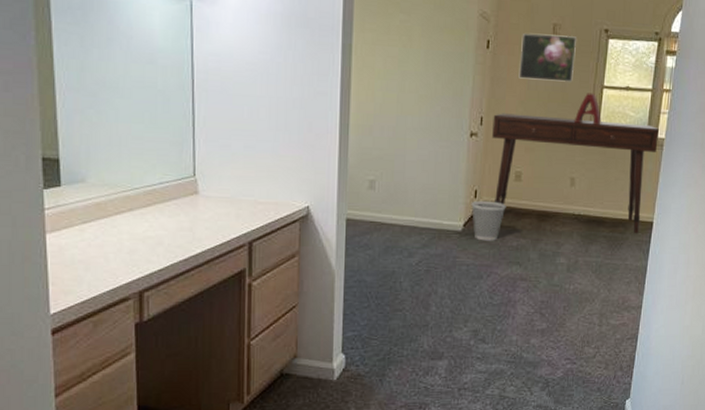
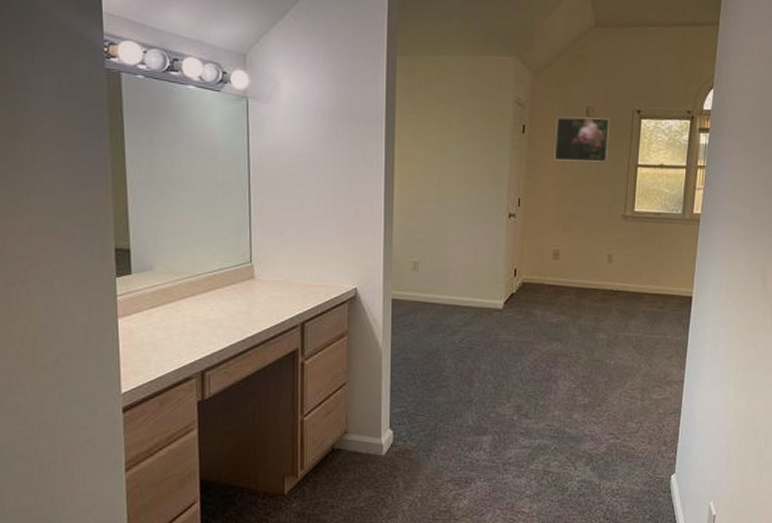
wastebasket: present [471,200,506,241] -> none [511,279,546,318]
desk: present [492,113,660,234] -> none [530,194,696,309]
letter holder: present [574,93,601,124] -> none [609,172,637,202]

